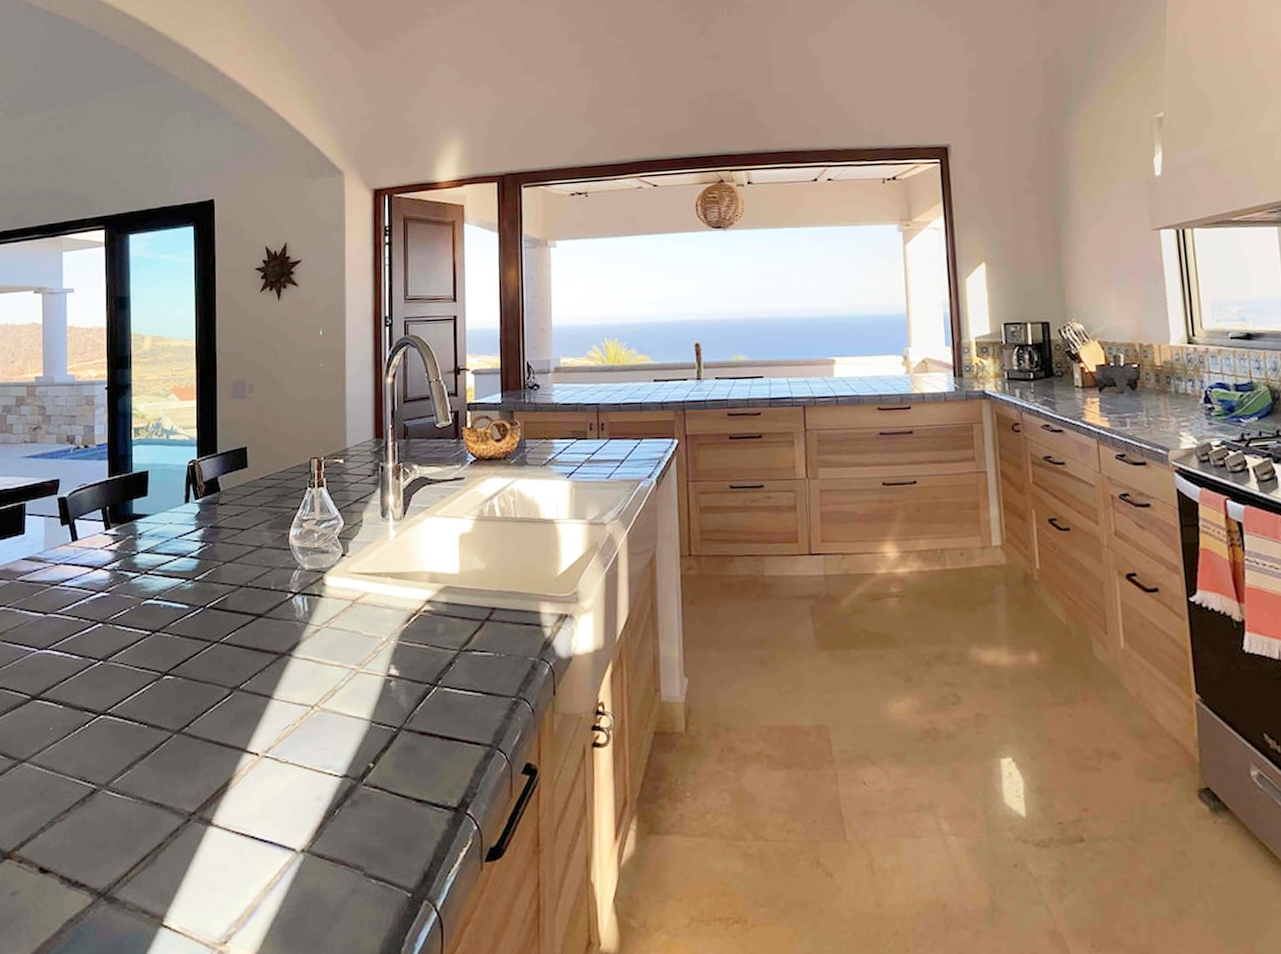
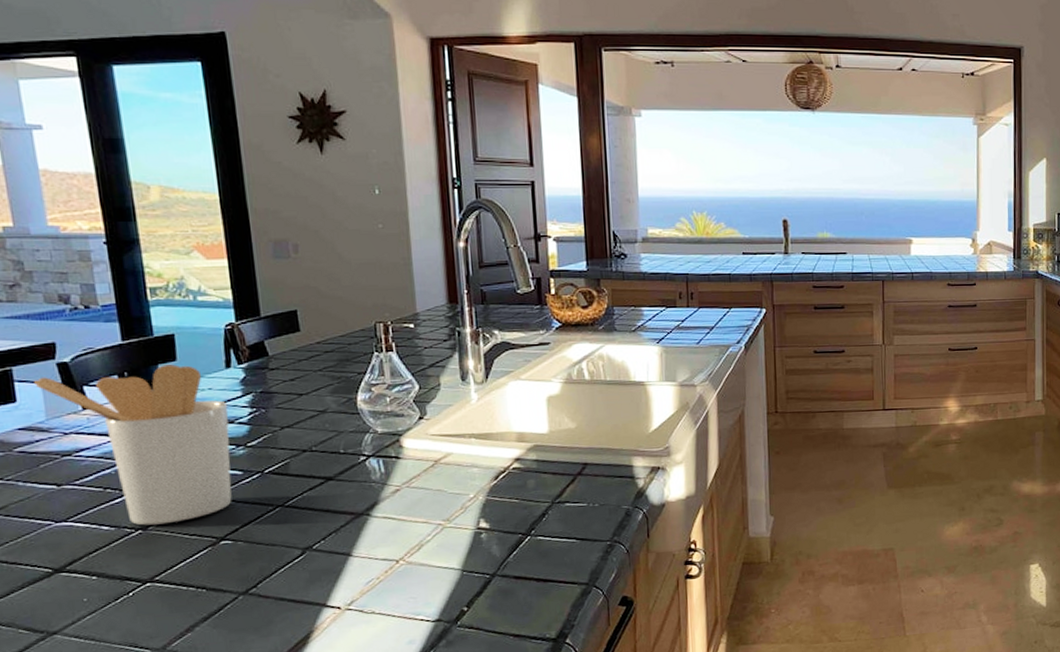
utensil holder: none [40,499,183,656] -> present [34,364,232,526]

